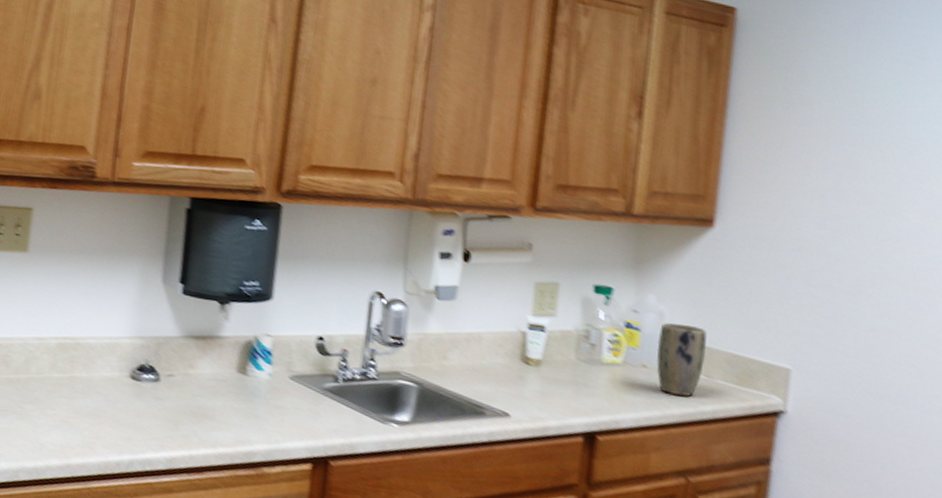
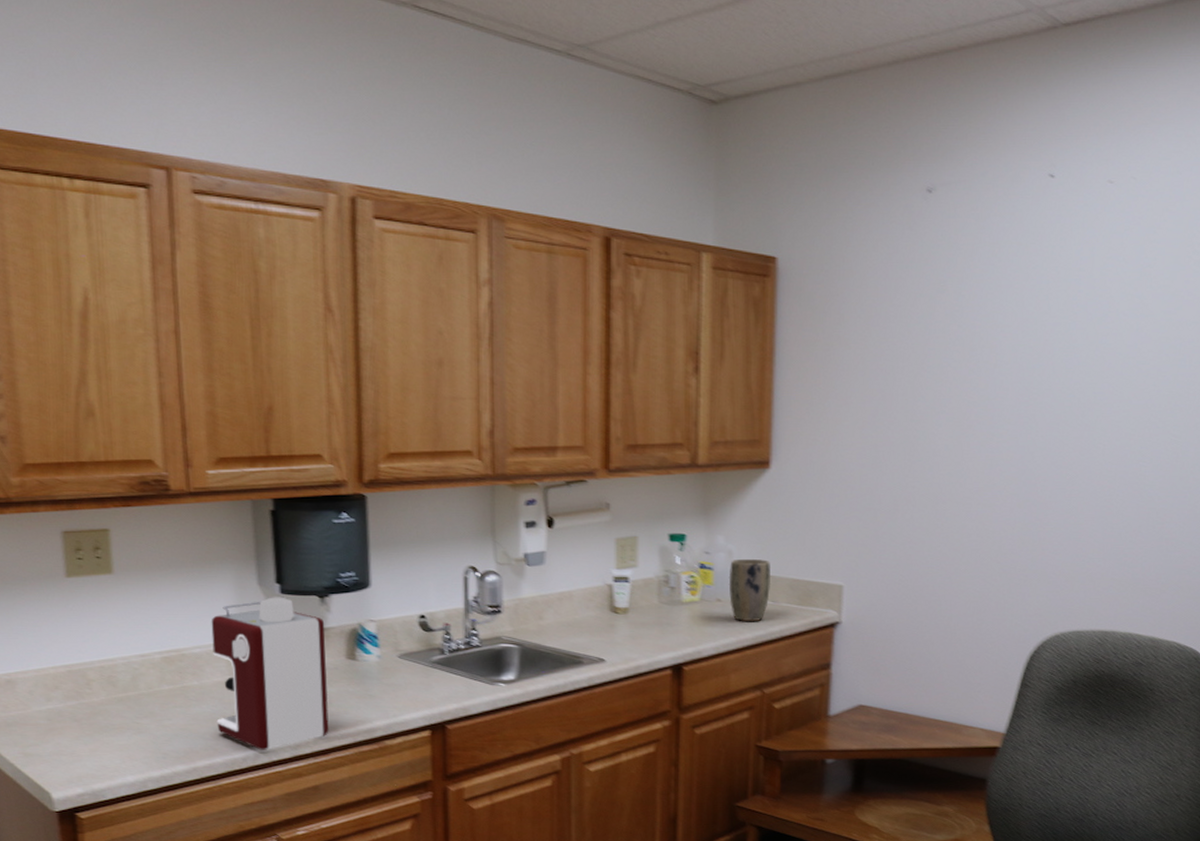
coffee maker: none [97,296,221,458] -> present [211,597,329,750]

